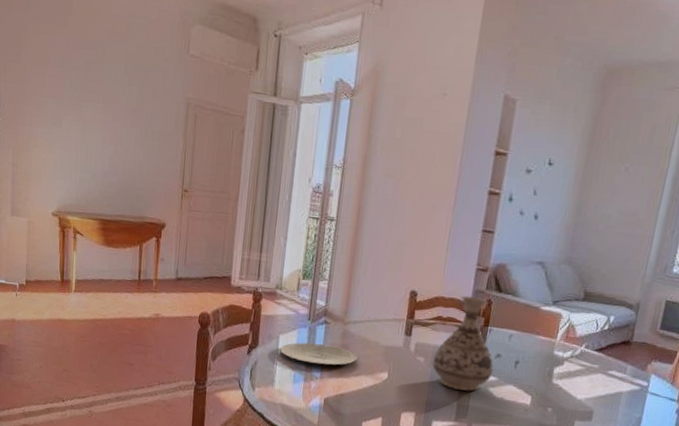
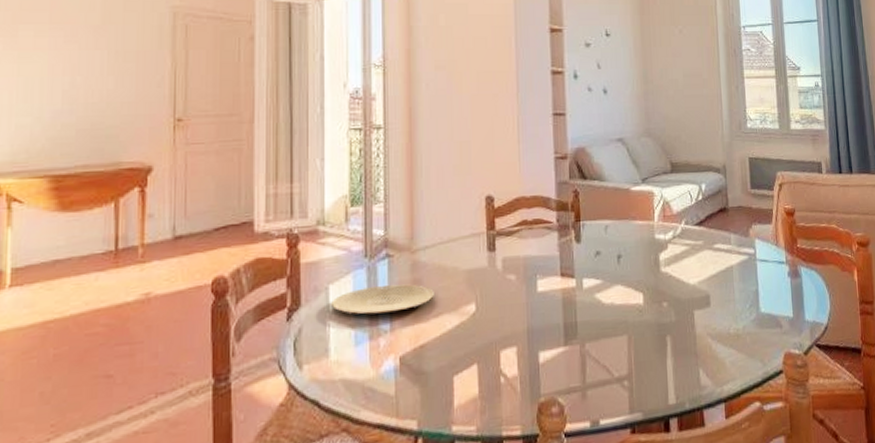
vase: present [432,295,494,391] -> none [525,189,596,306]

